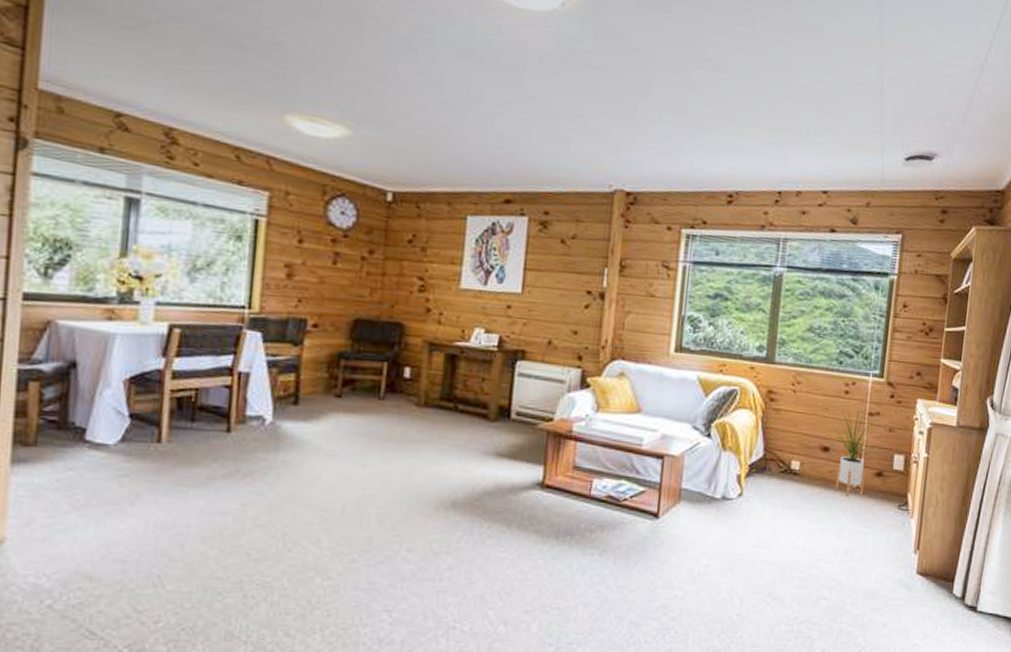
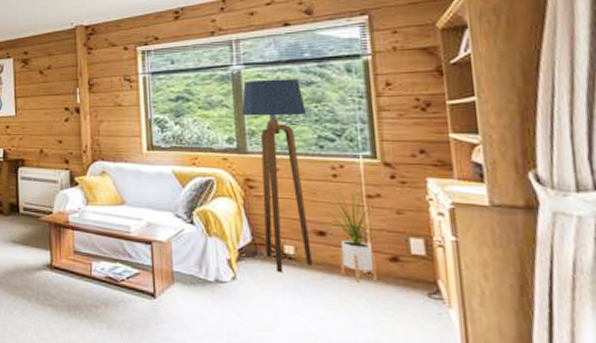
floor lamp: none [773,286,835,488] -> present [241,78,312,272]

